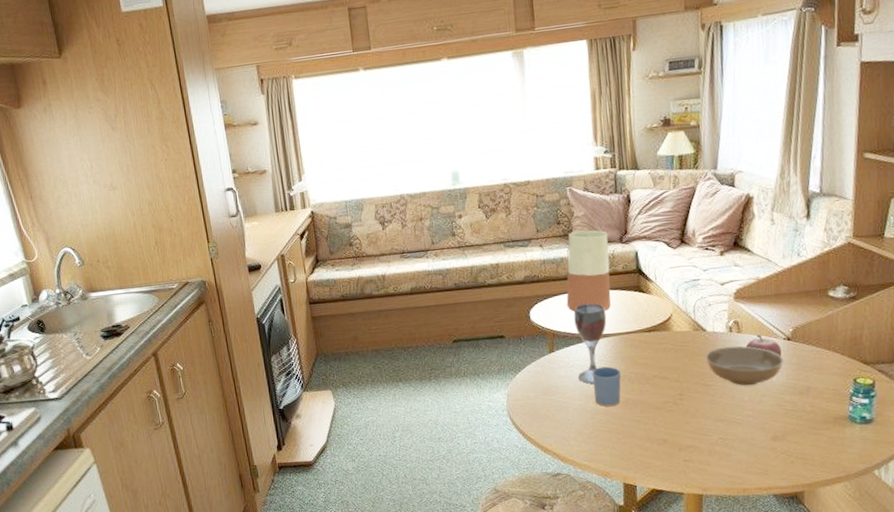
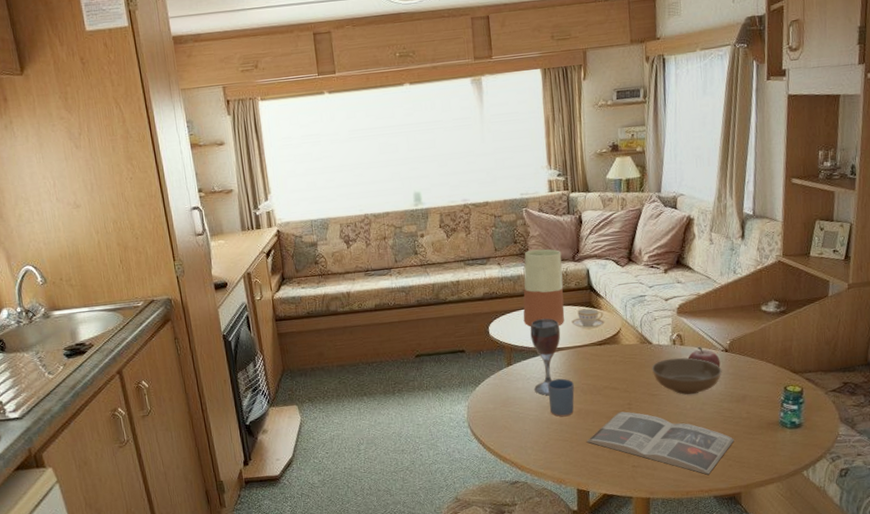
teacup: none [618,293,655,316] -> present [571,308,605,330]
magazine: none [634,402,797,471] -> present [587,411,734,475]

